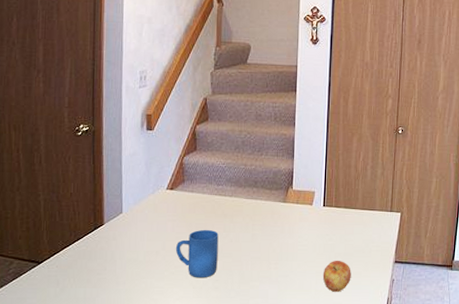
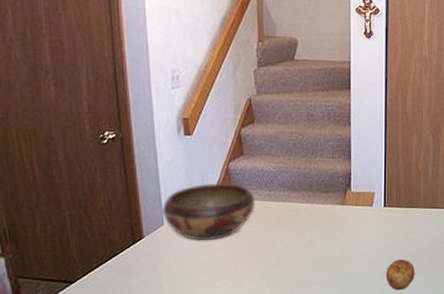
decorative bowl: none [121,175,205,231] -> present [161,183,256,241]
mug: present [175,229,219,278] -> none [227,236,274,287]

